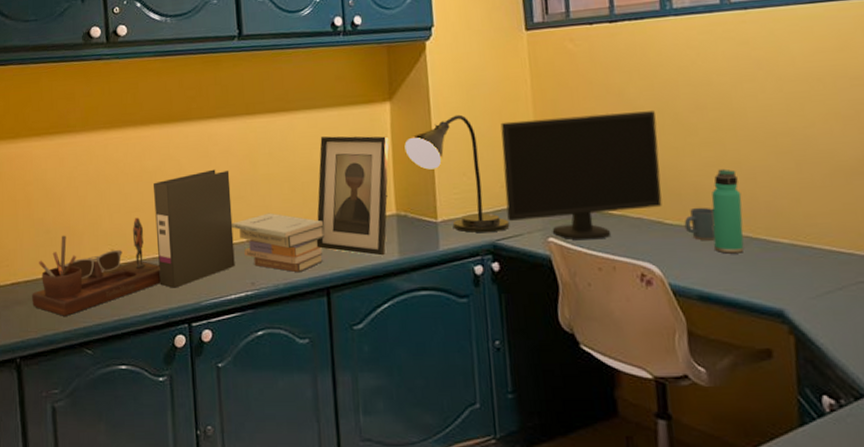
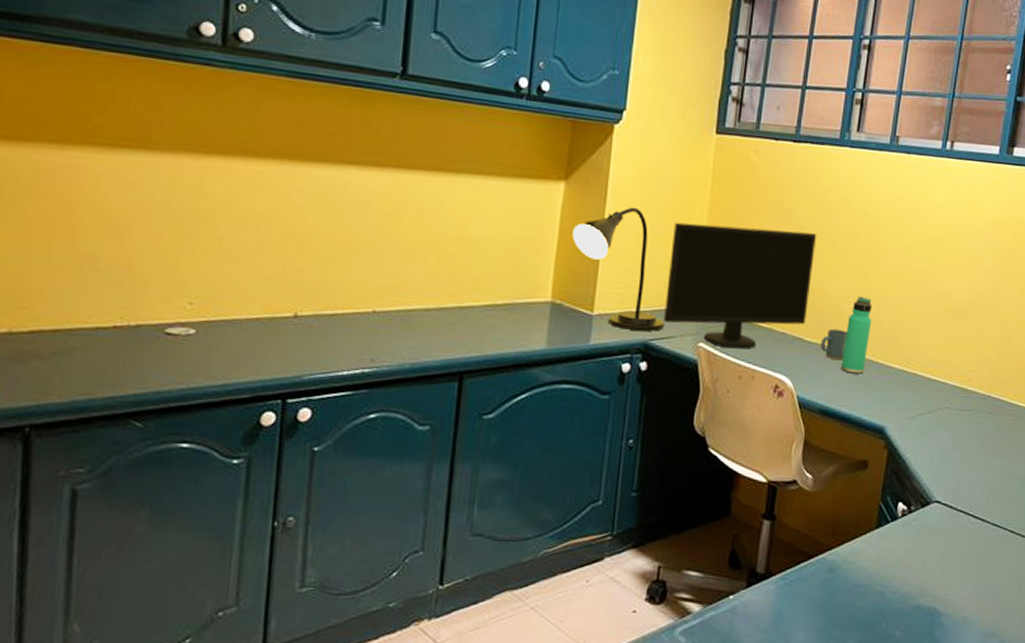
desk organizer: present [32,217,161,316] -> none [59,268,255,379]
binder: present [154,169,235,288] -> none [251,224,364,357]
books: present [231,213,325,273] -> none [356,283,469,353]
picture frame: present [316,136,389,256] -> none [456,207,557,344]

